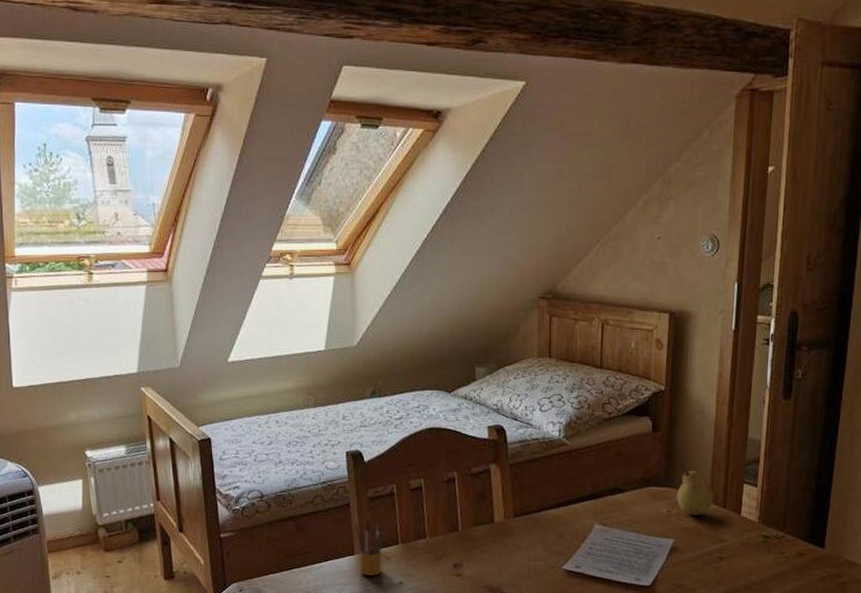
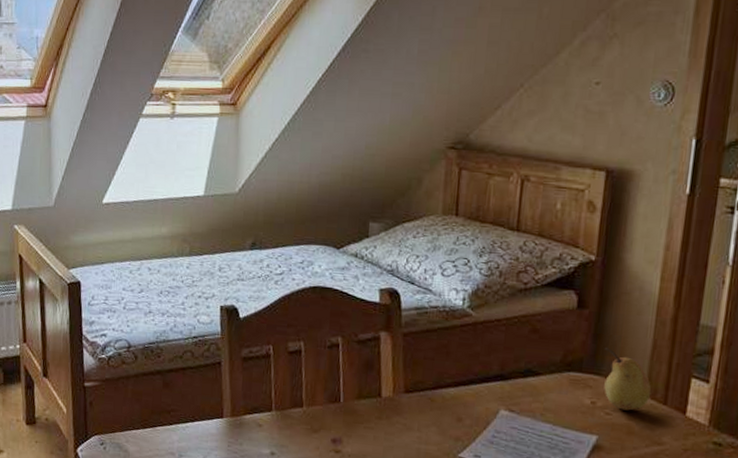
pencil box: present [355,517,385,576] -> none [225,378,258,443]

